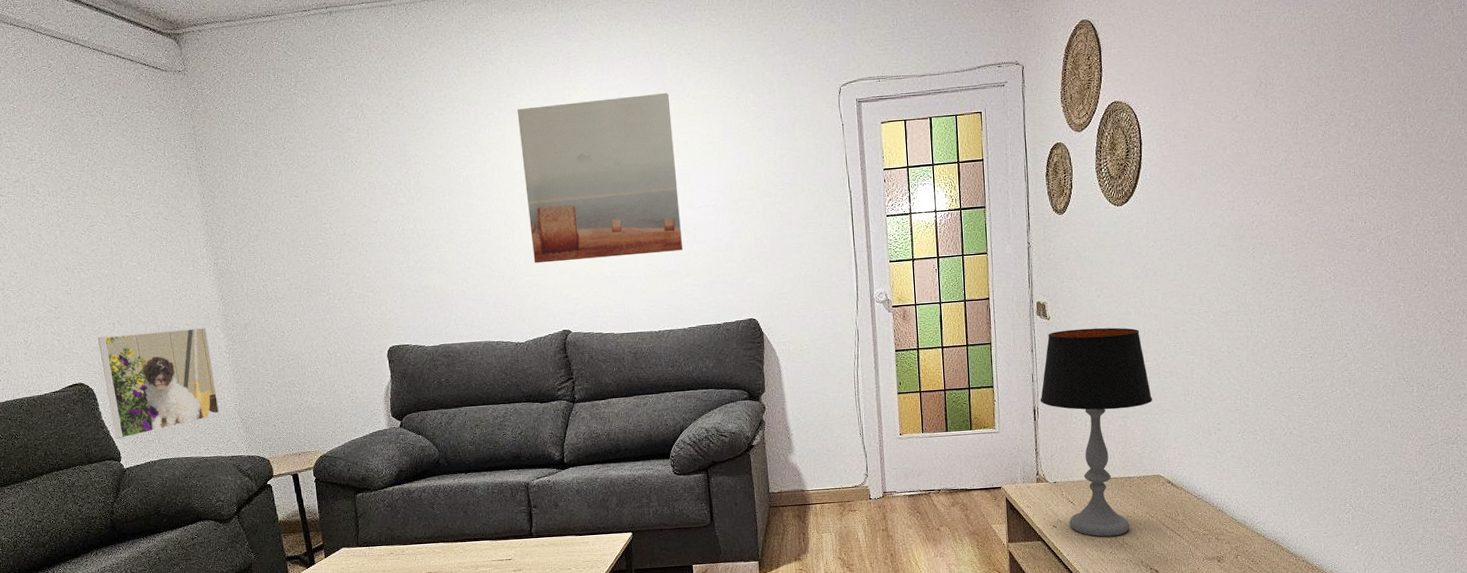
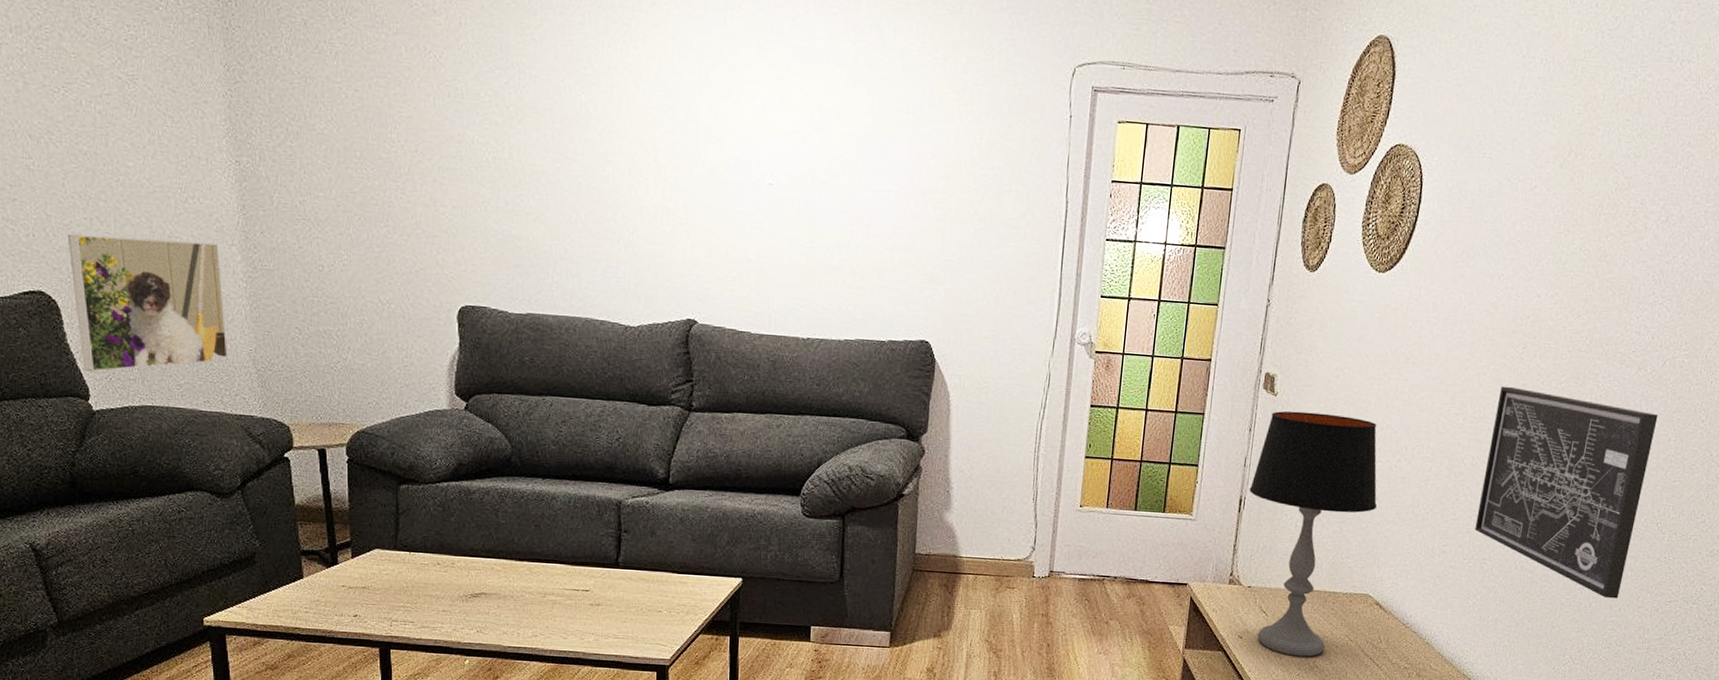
wall art: present [517,92,682,263] -> none [660,24,860,242]
wall art: none [1240,282,1385,450] -> present [1475,386,1658,599]

